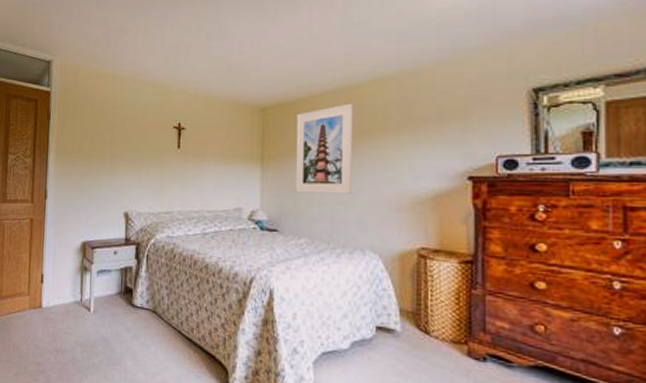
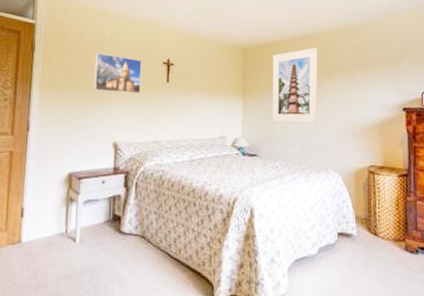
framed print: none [105,118,152,162] -> present [93,53,142,95]

